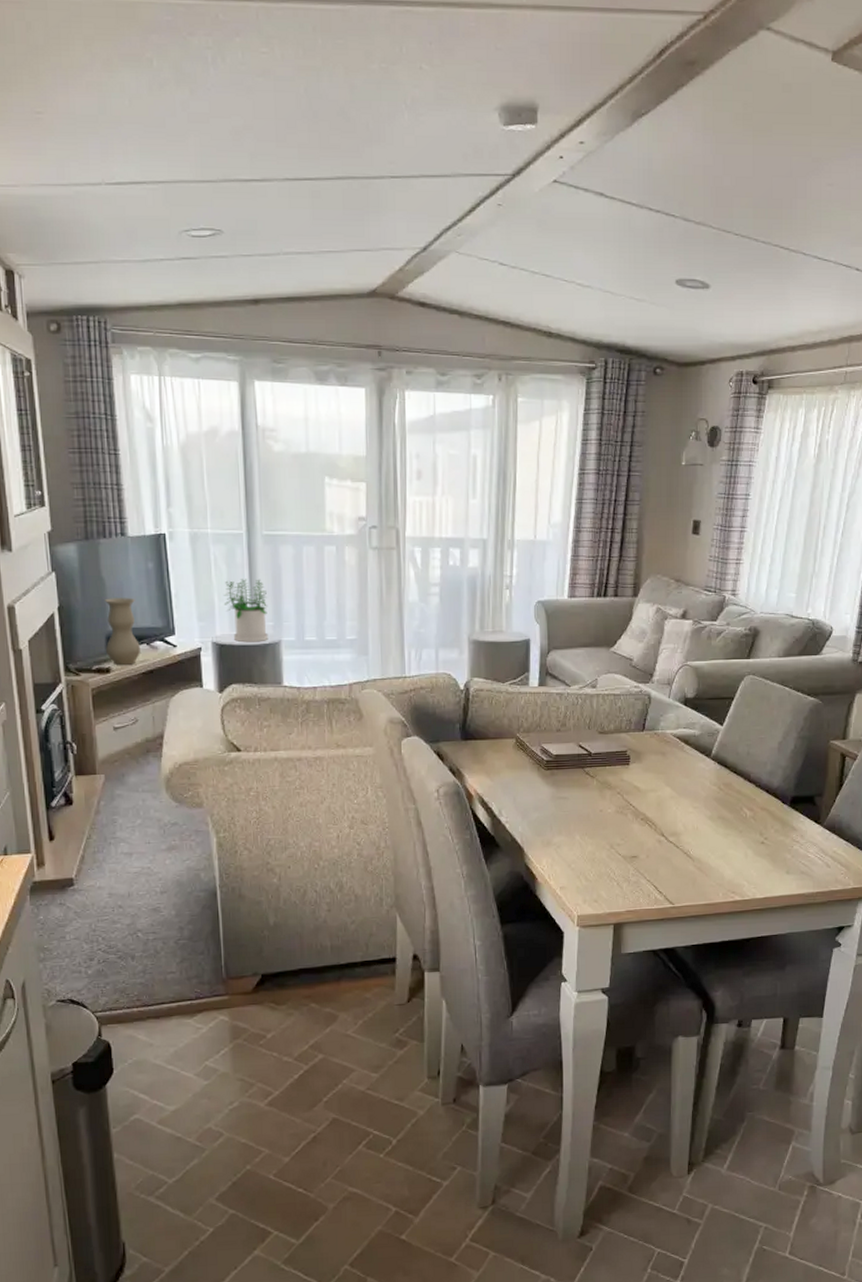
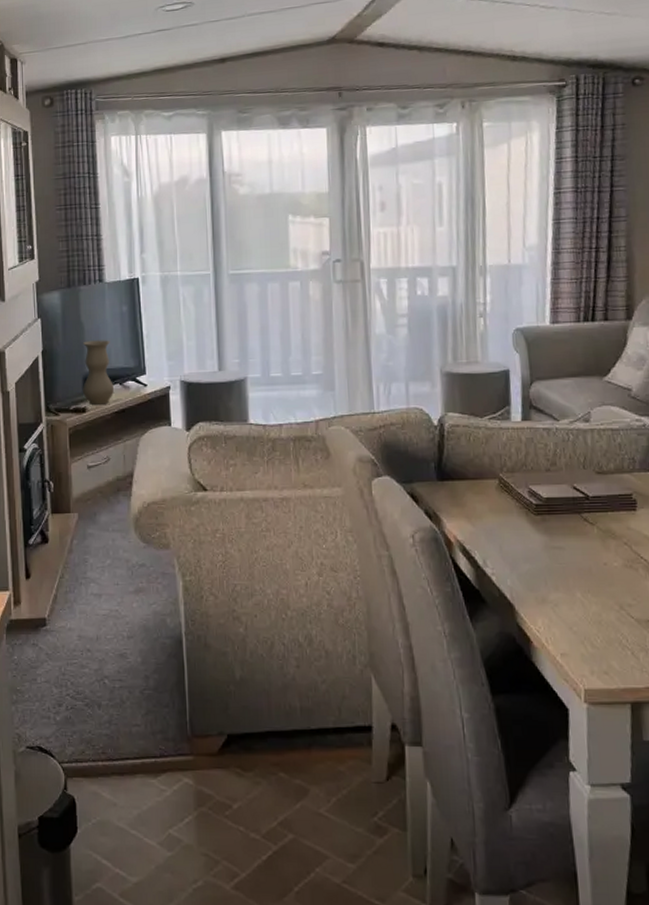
potted plant: present [223,579,269,643] -> none [191,317,234,381]

